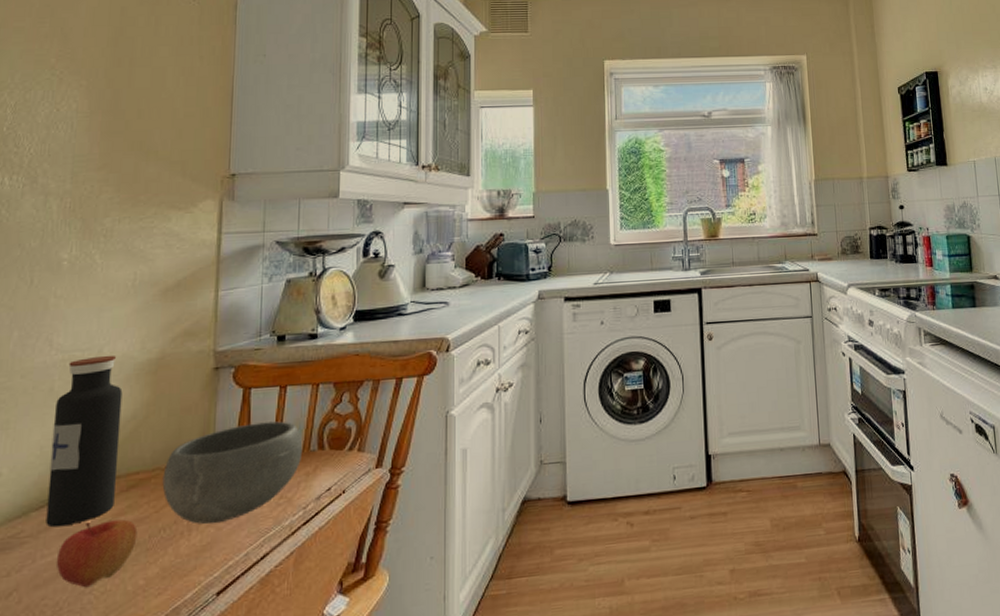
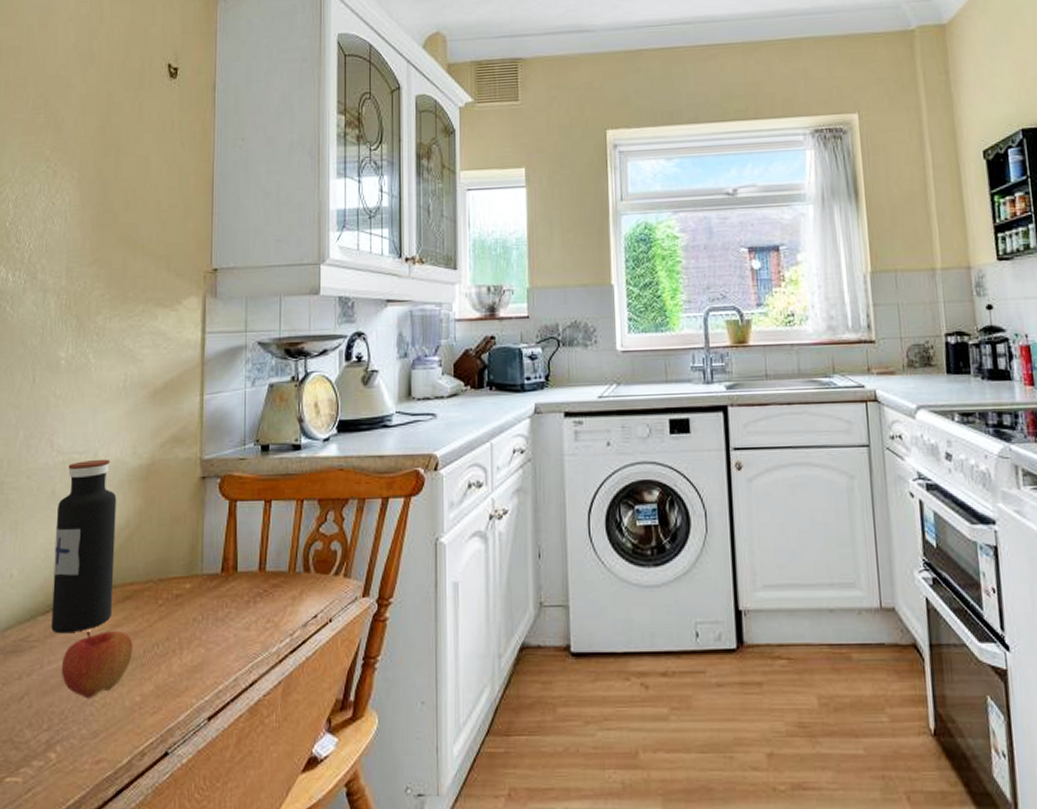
bowl: present [162,421,303,525] -> none [155,538,289,644]

